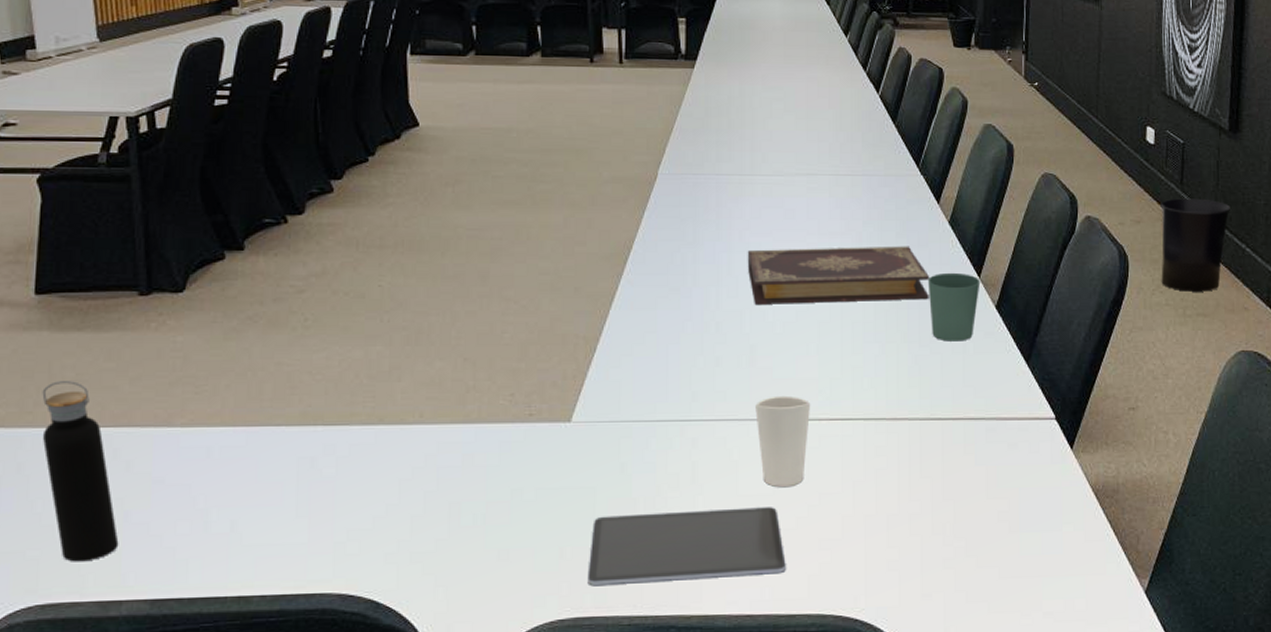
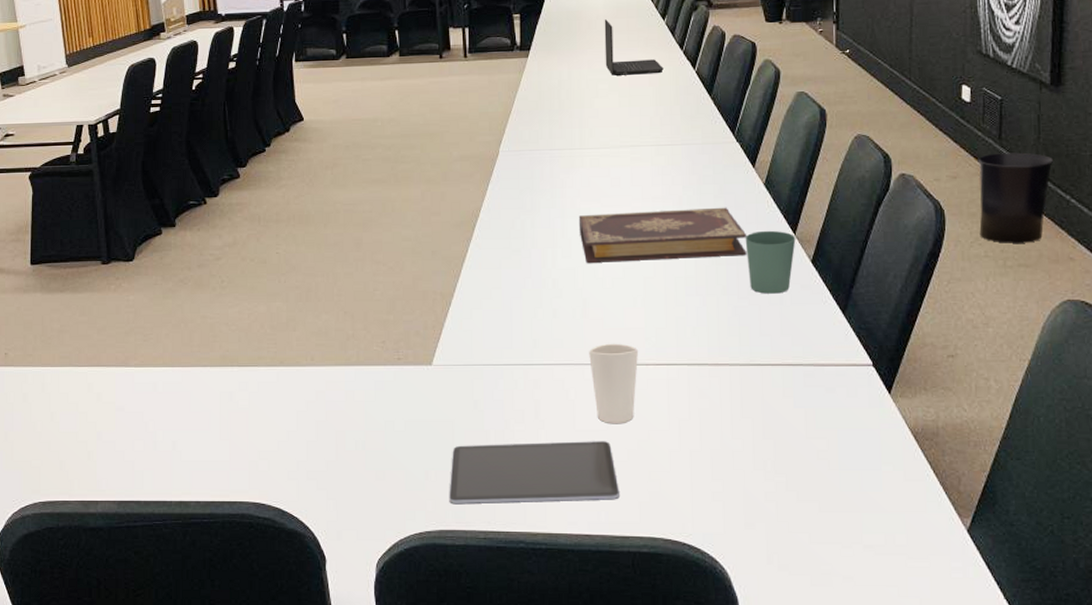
water bottle: present [42,381,119,562] -> none [38,331,94,470]
laptop: none [781,31,845,96] -> present [604,19,664,76]

